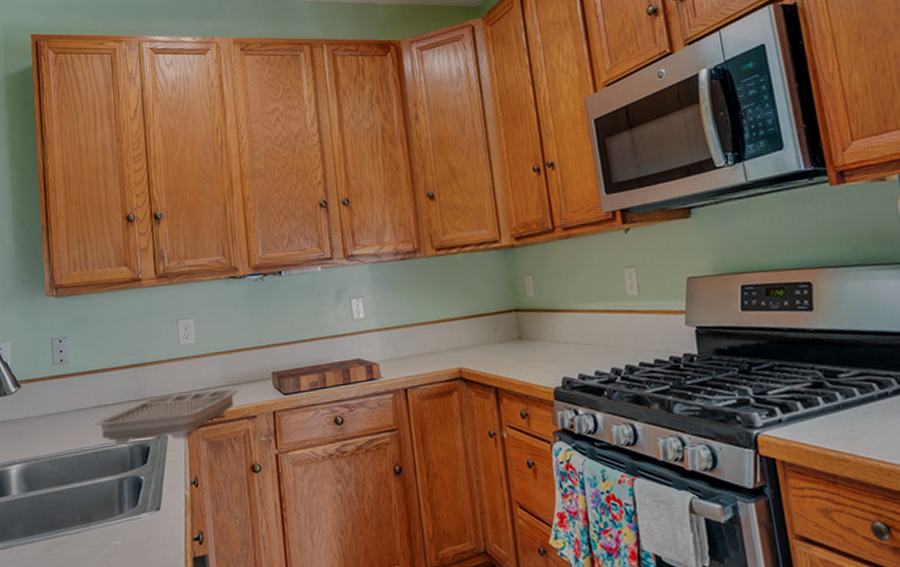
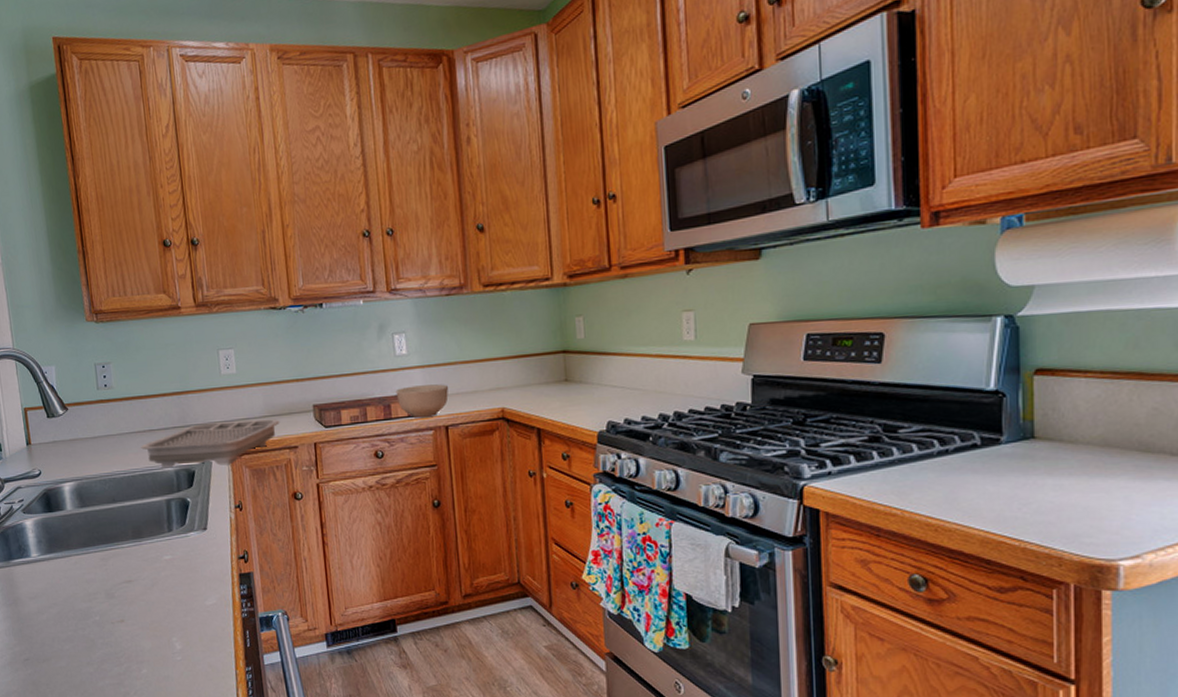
bowl: none [354,346,407,382] -> present [395,384,449,418]

